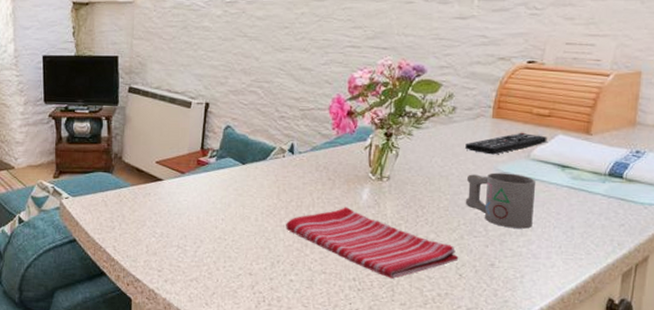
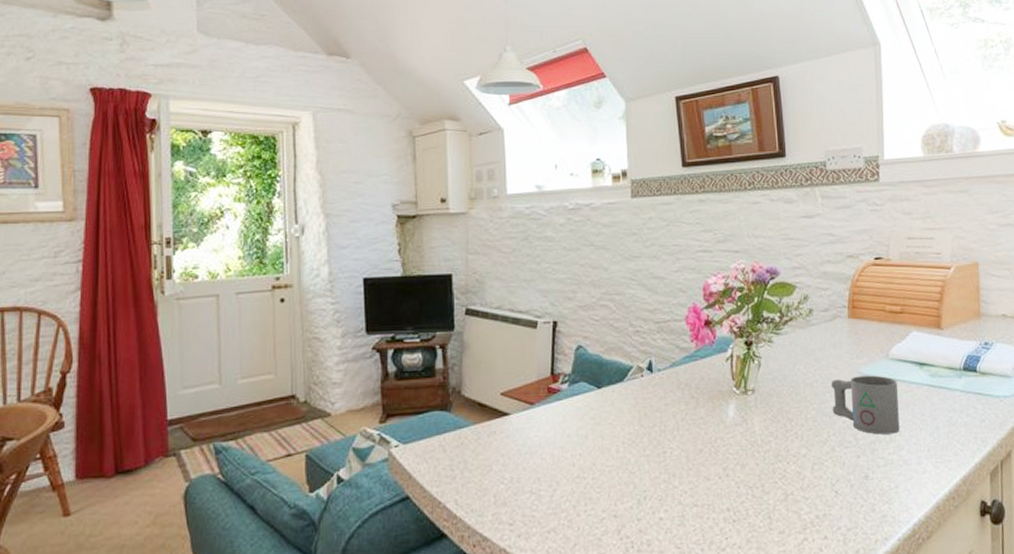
dish towel: present [286,207,459,279] -> none [650,427,833,504]
remote control: present [465,132,548,155] -> none [826,331,903,357]

